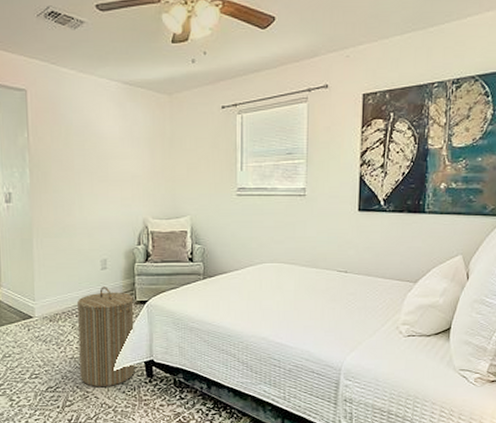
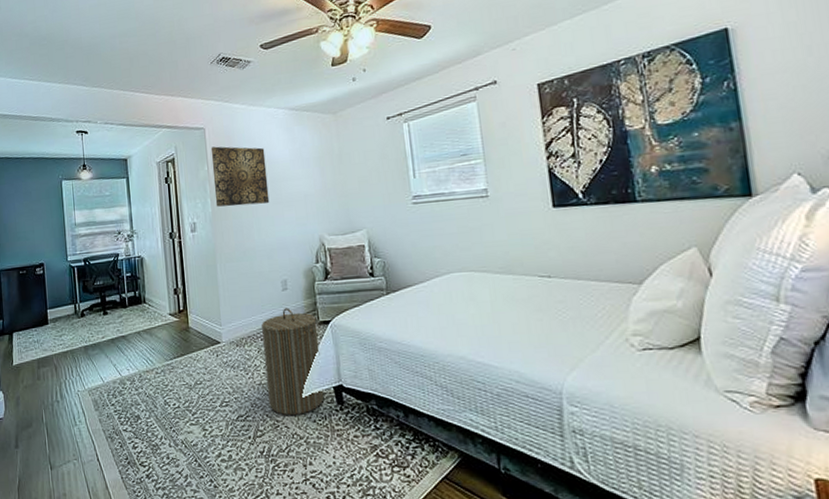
wall art: none [32,112,95,180] -> present [210,146,270,207]

